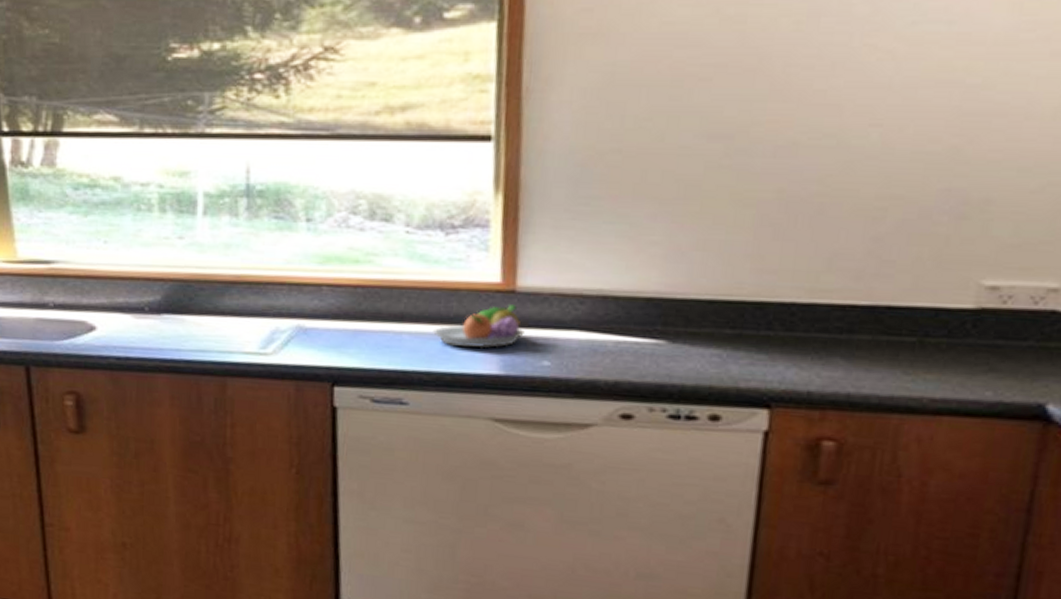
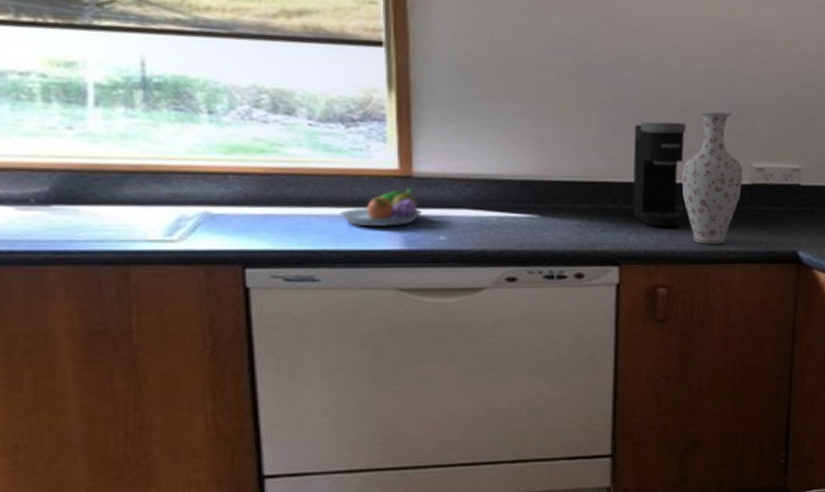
coffee maker: none [793,224,882,362] -> present [632,122,686,227]
vase: none [868,209,965,388] -> present [682,111,743,244]

